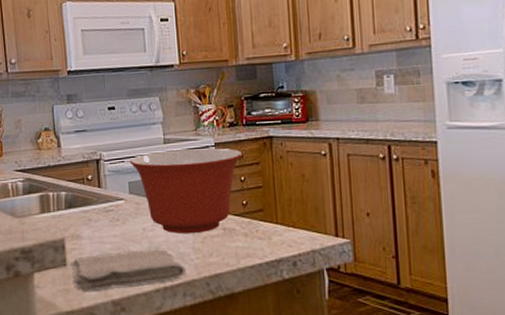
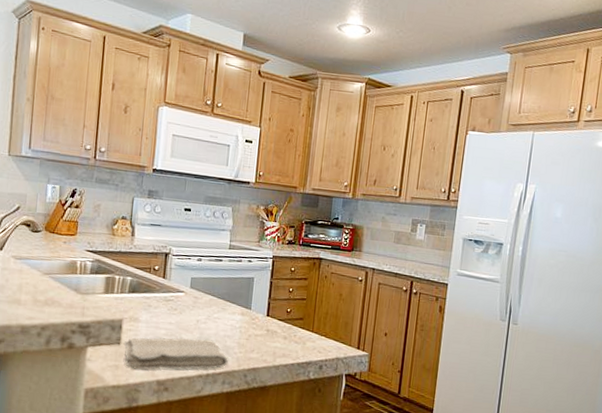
mixing bowl: present [129,148,243,234] -> none [195,255,295,331]

